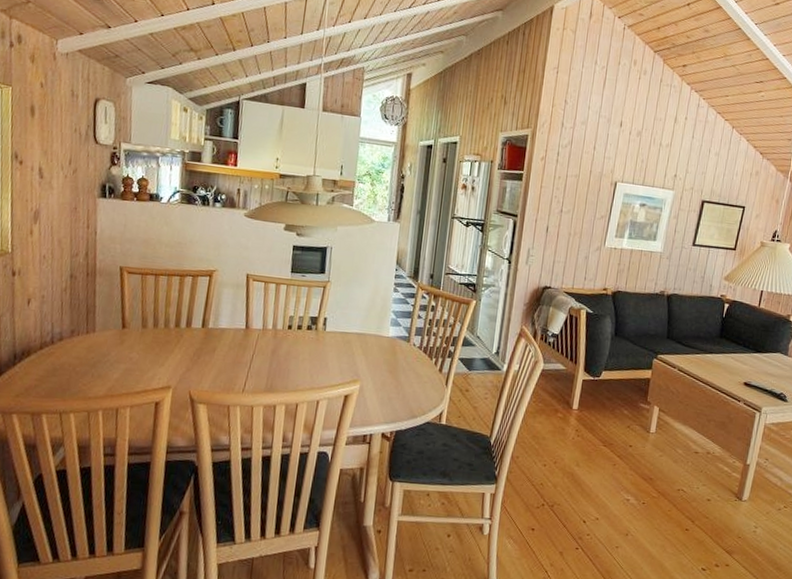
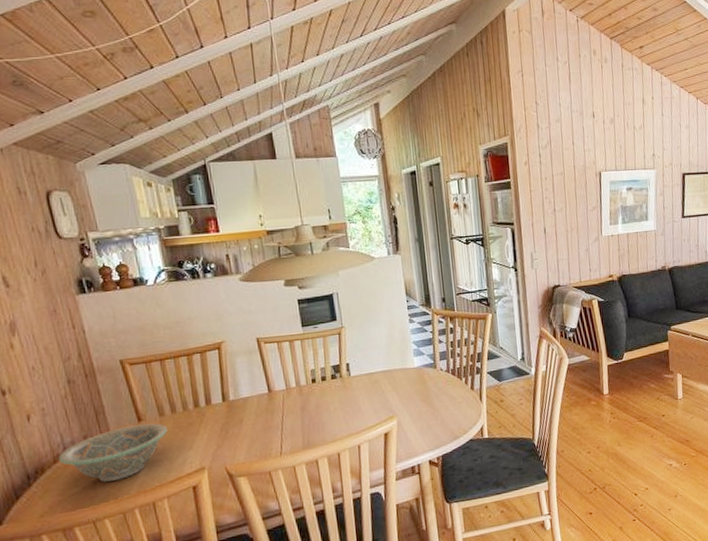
decorative bowl: none [45,330,146,379] -> present [59,423,167,482]

